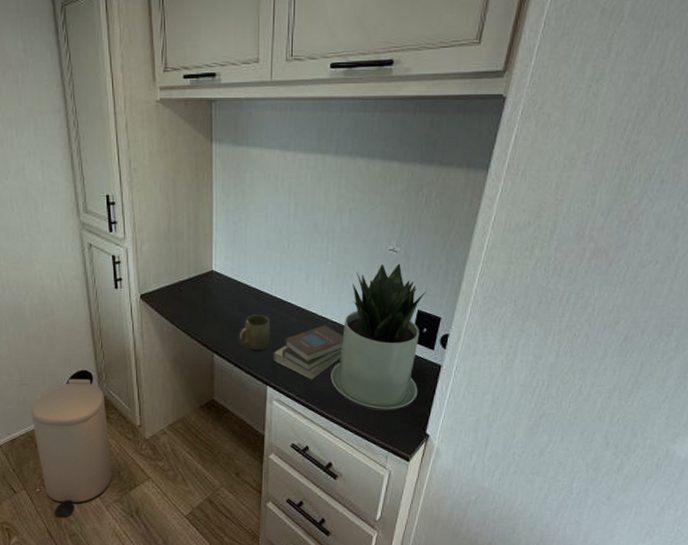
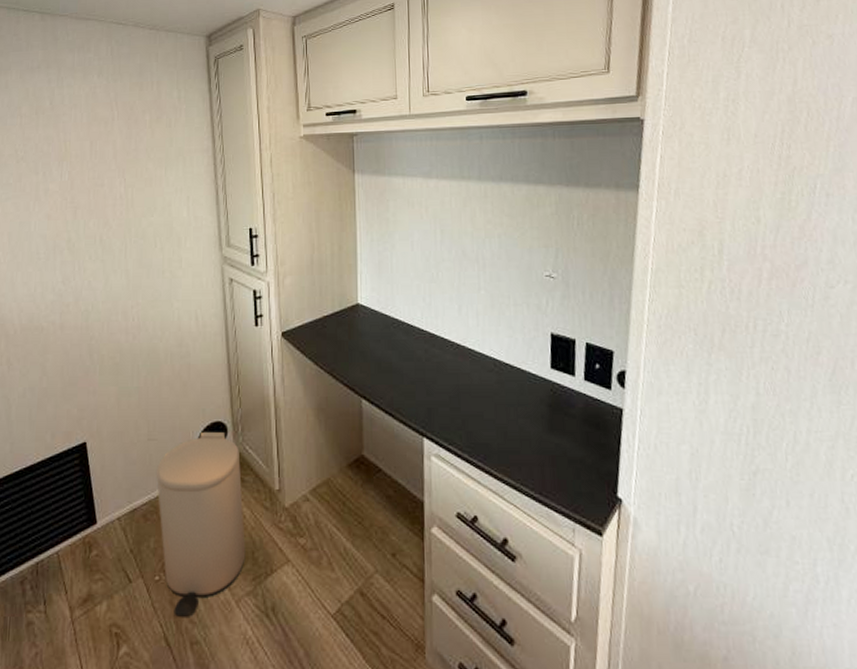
mug: present [238,314,271,351] -> none [388,352,424,395]
books: present [273,325,343,380] -> none [428,362,507,429]
planter: present [330,263,427,412] -> none [495,291,601,469]

